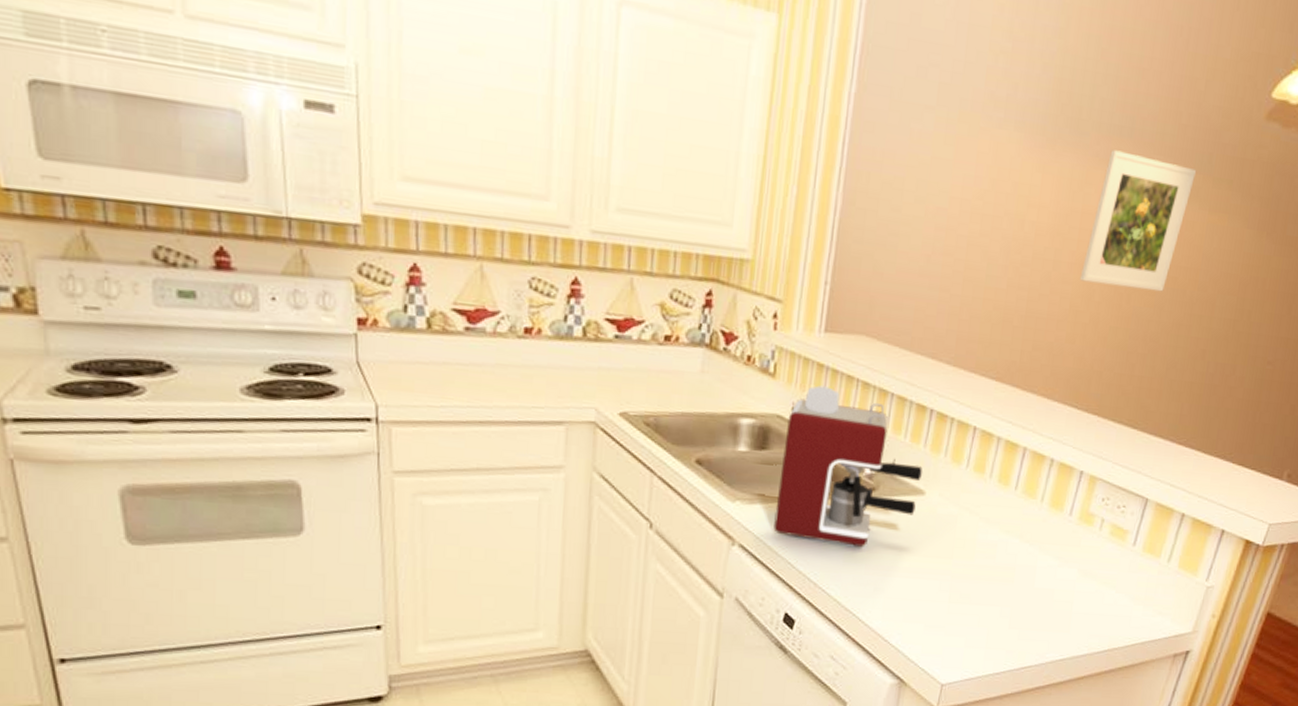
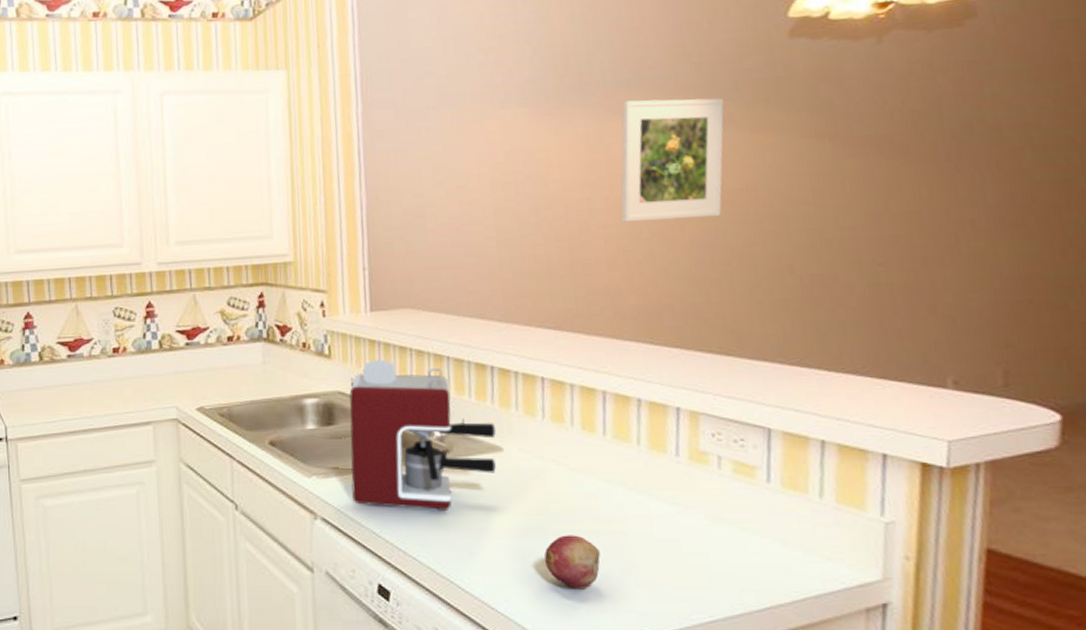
fruit: none [940,578,988,627] -> present [544,535,600,588]

